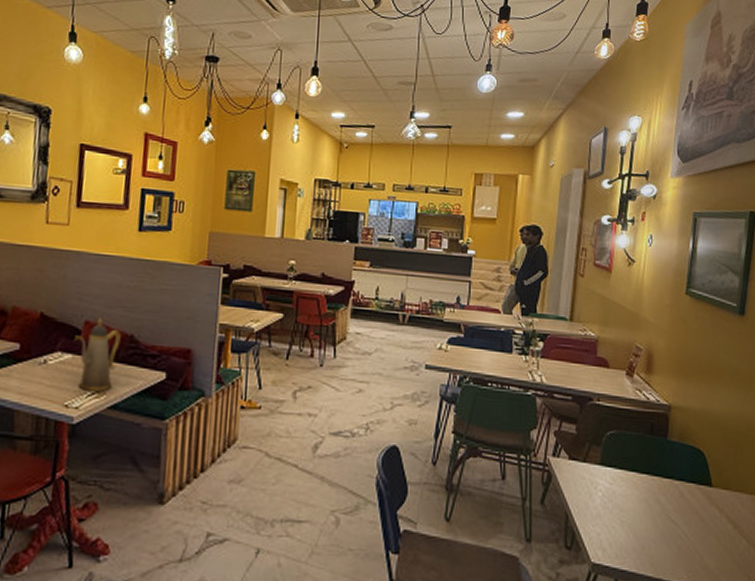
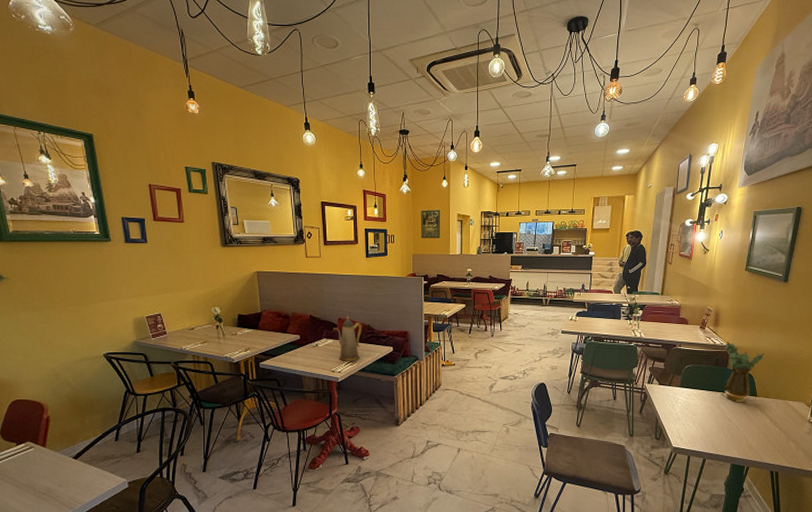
vase: none [661,397,719,495] -> present [723,341,764,403]

